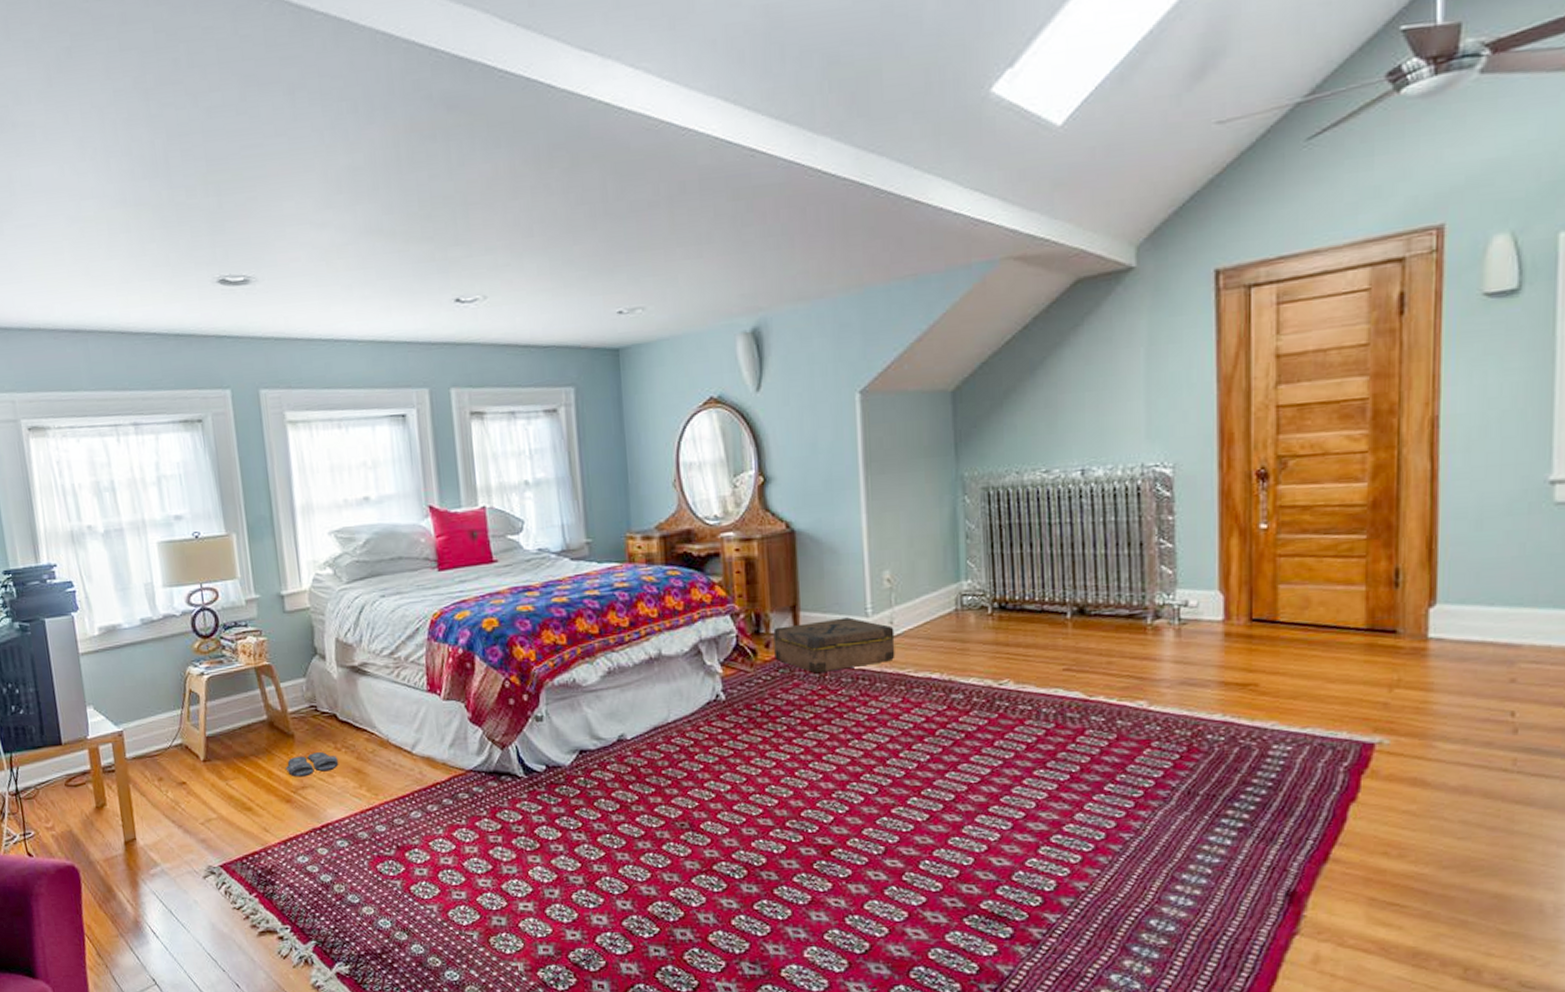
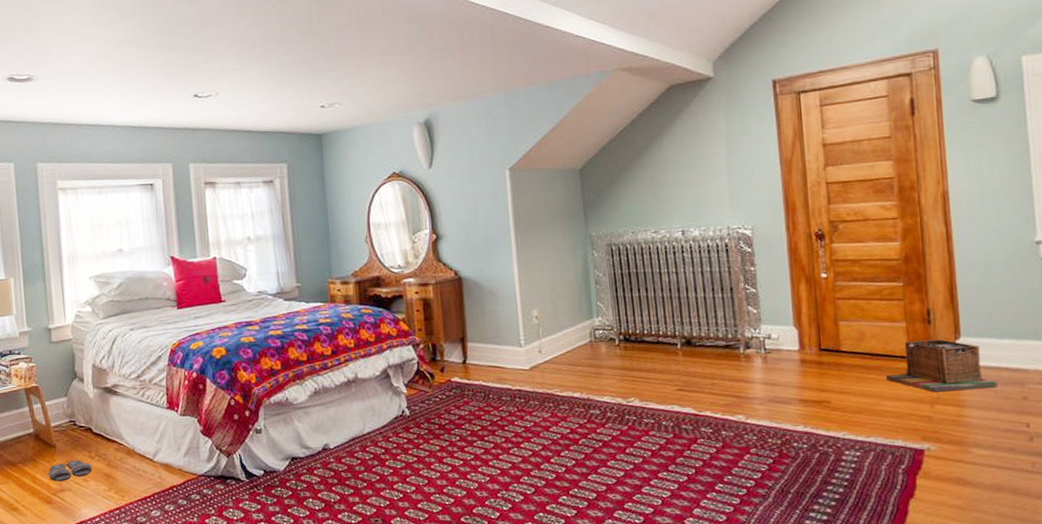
suitcase: present [773,617,895,674] -> none [447,347,544,393]
laundry basket: none [1334,605,1480,673] -> present [886,338,998,392]

